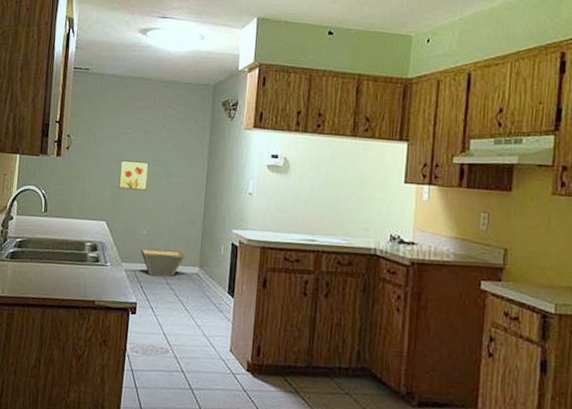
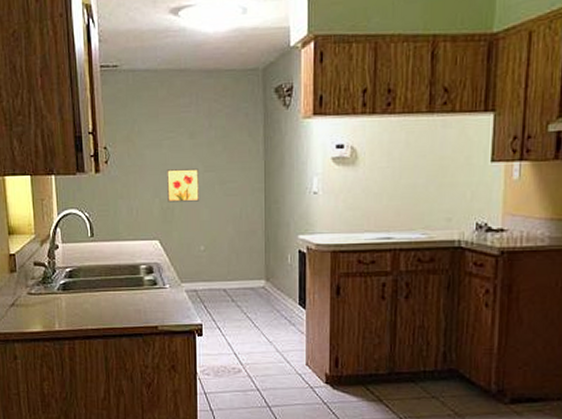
basket: present [141,248,186,277] -> none [200,265,250,294]

